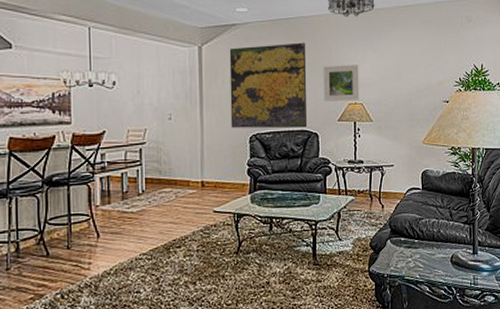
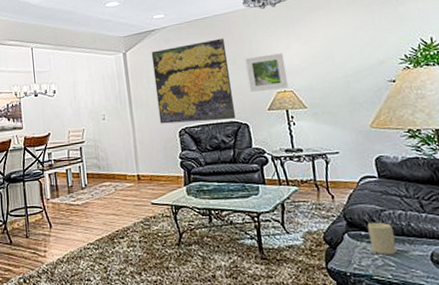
candle: none [406,229,426,258] -> present [367,222,397,255]

